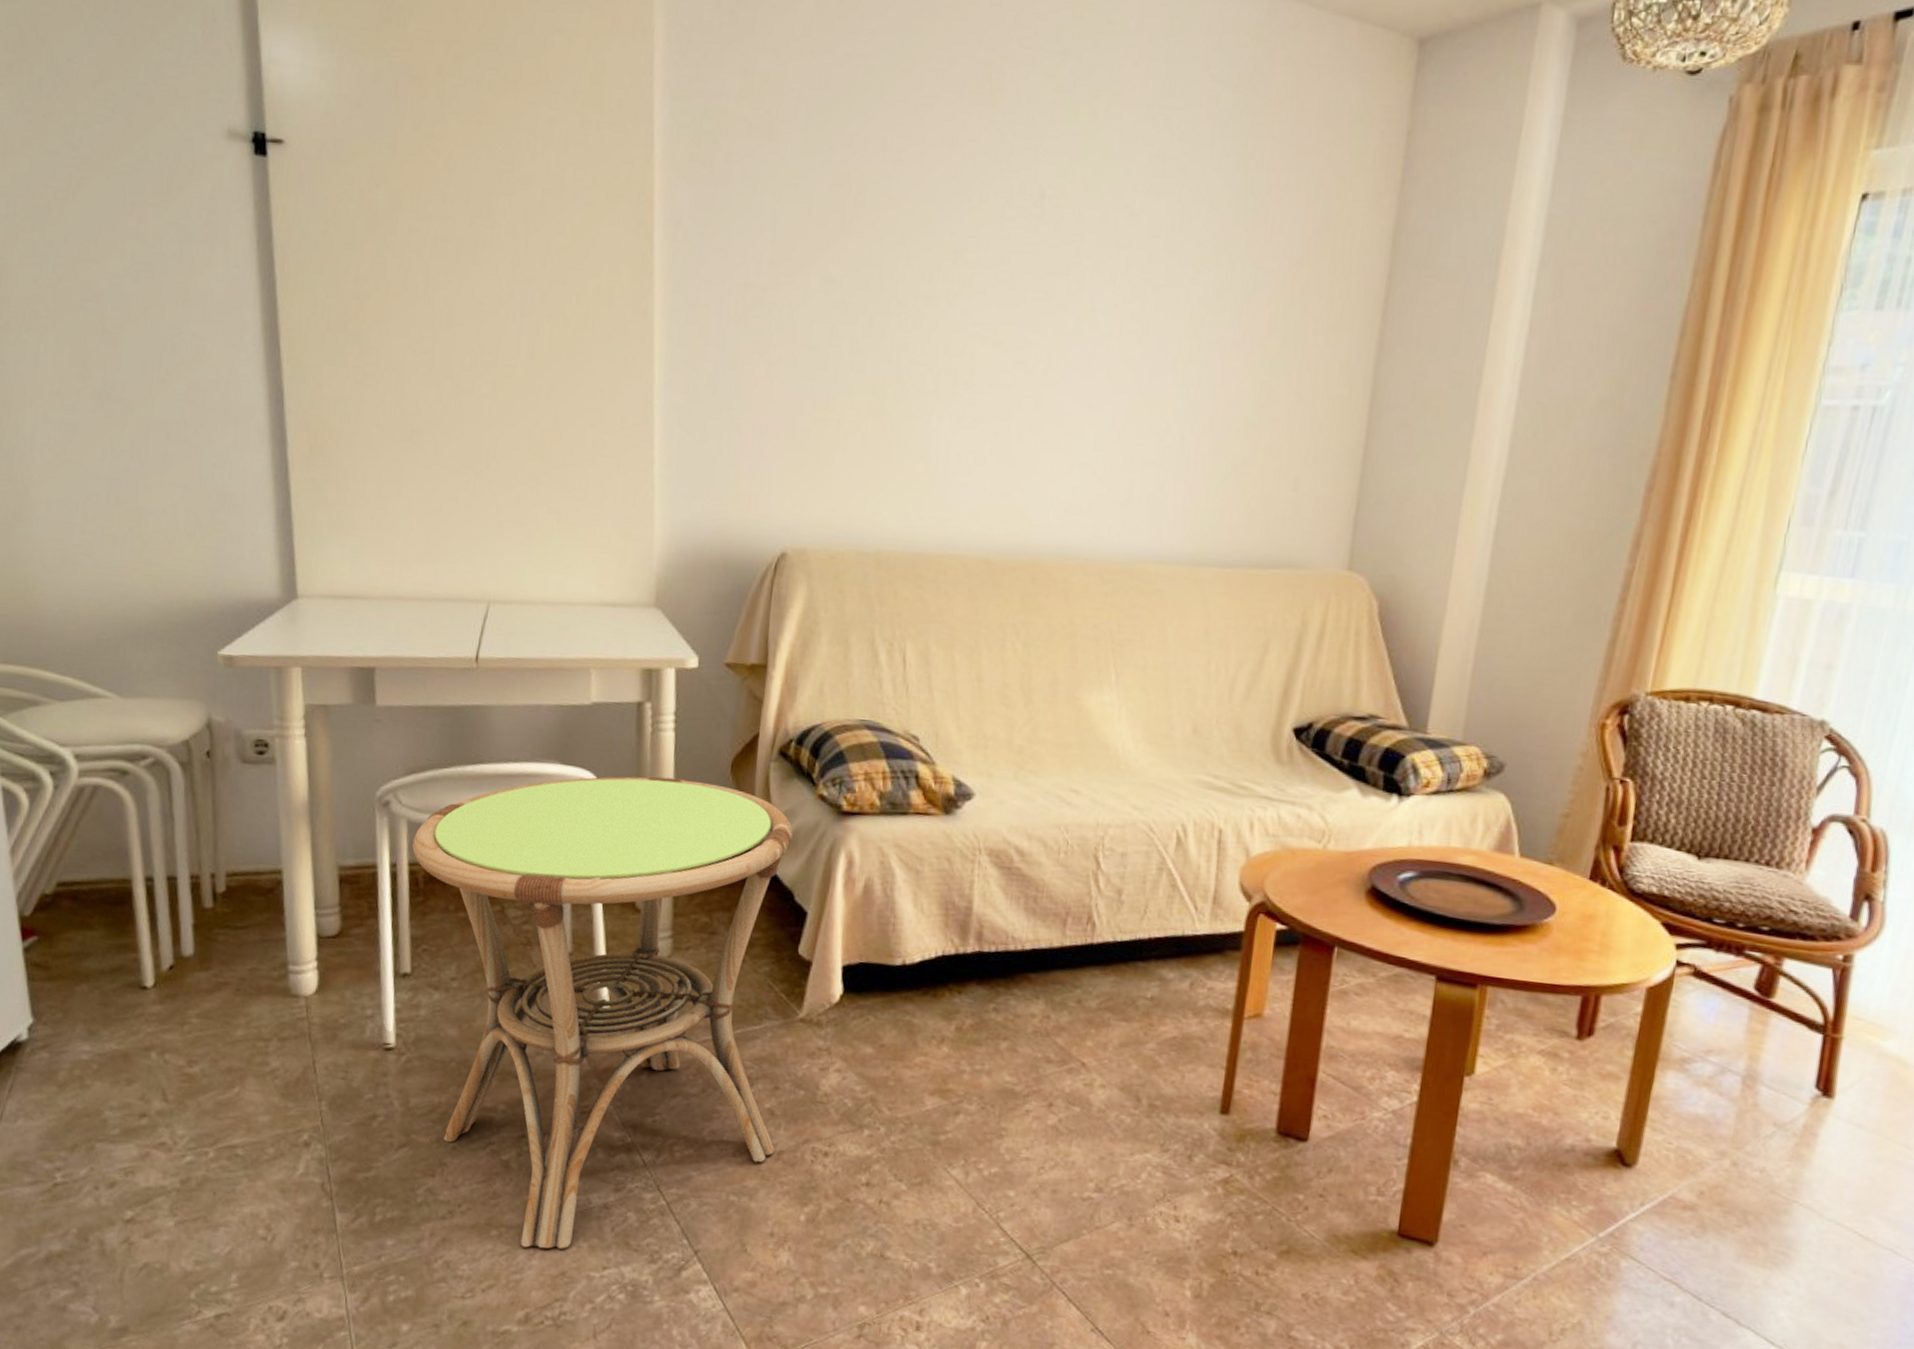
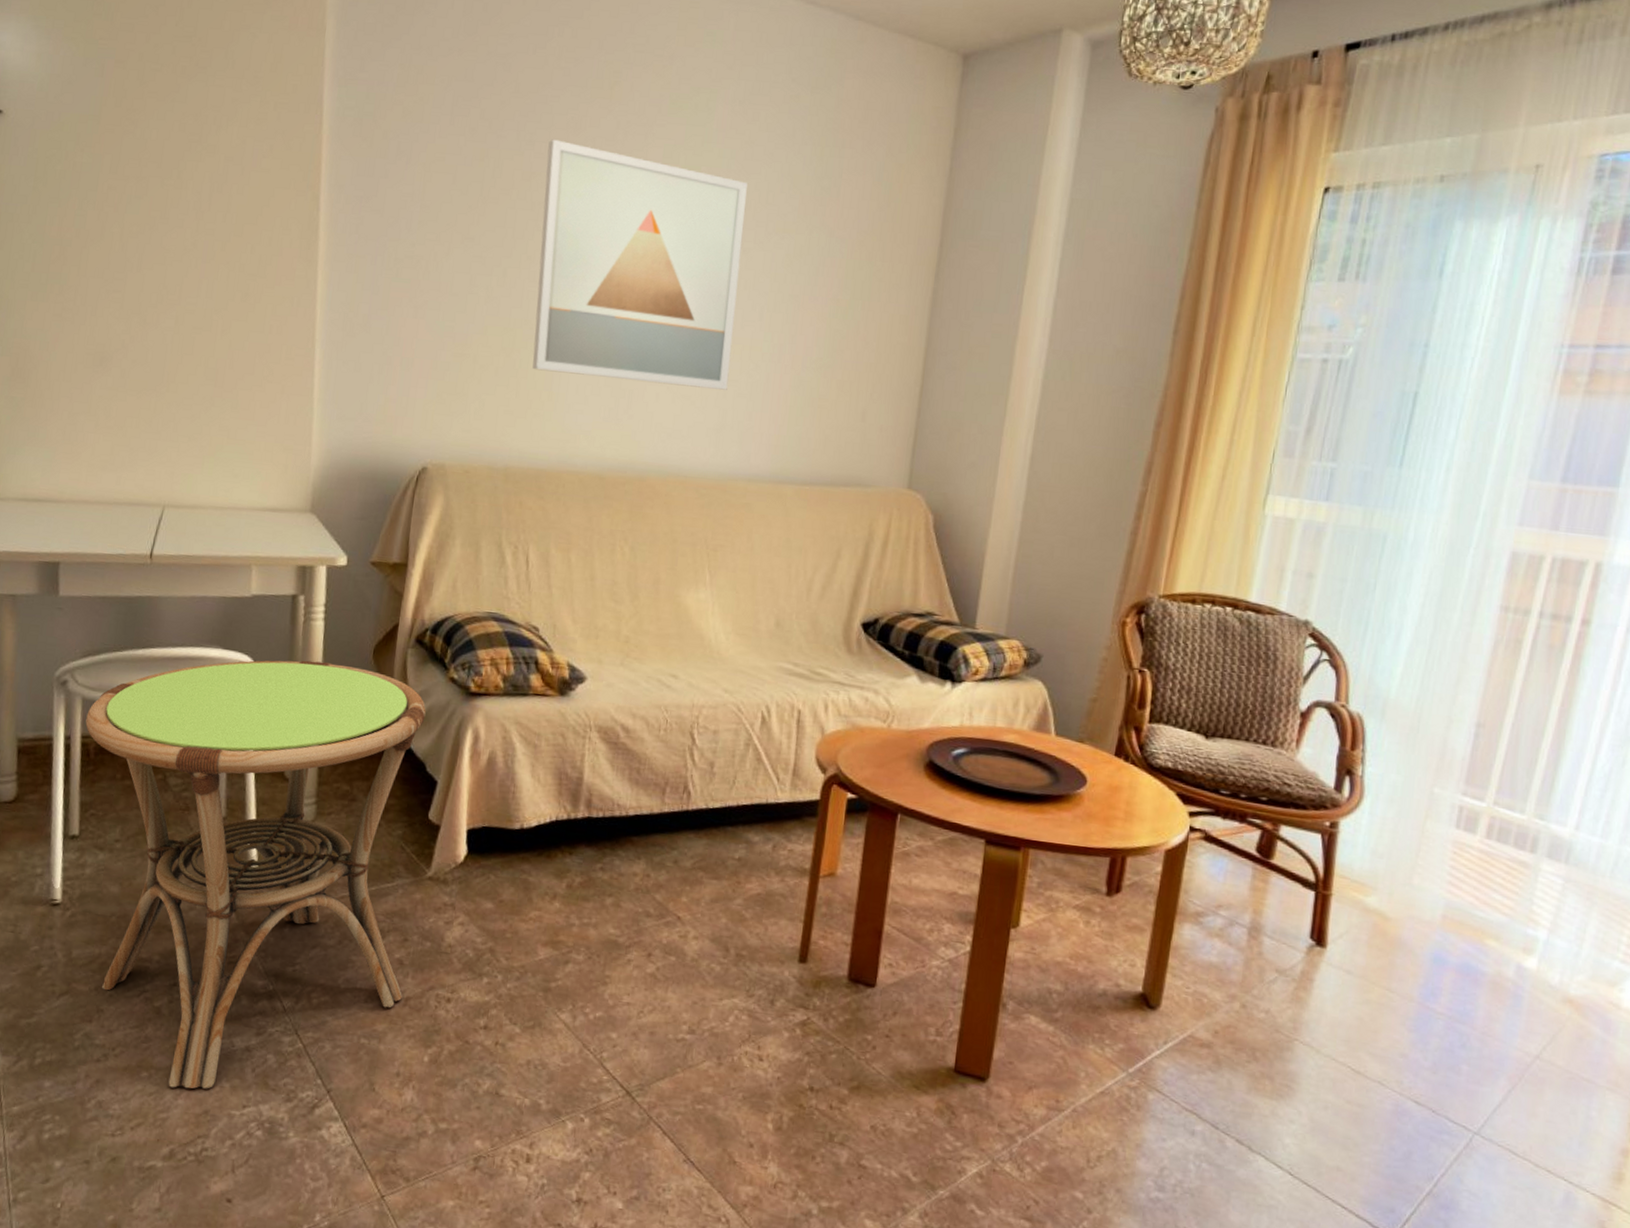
wall art: none [906,158,1157,456] -> present [532,139,748,390]

